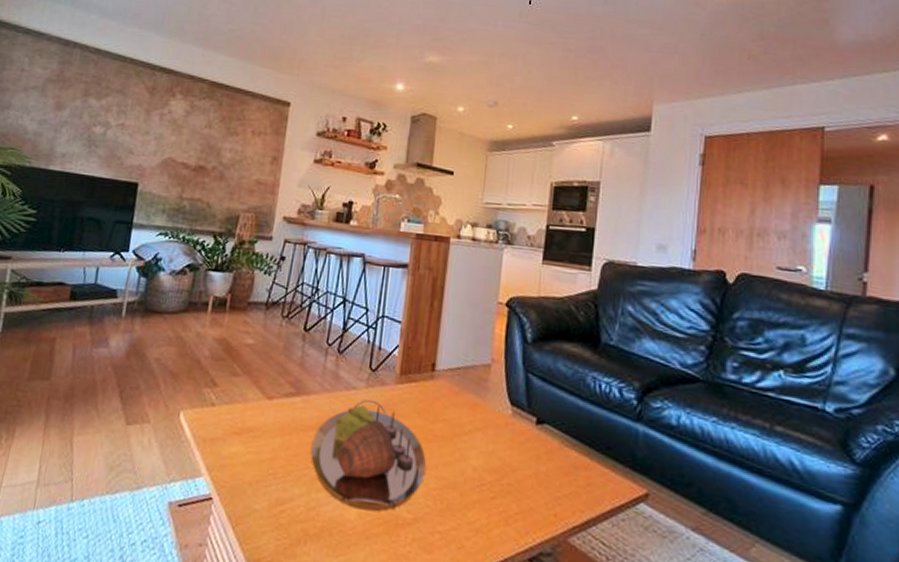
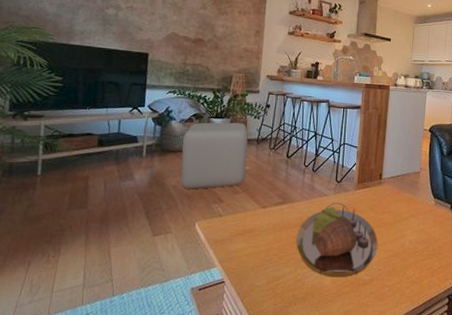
pouf: none [165,276,255,366] -> present [180,122,248,190]

